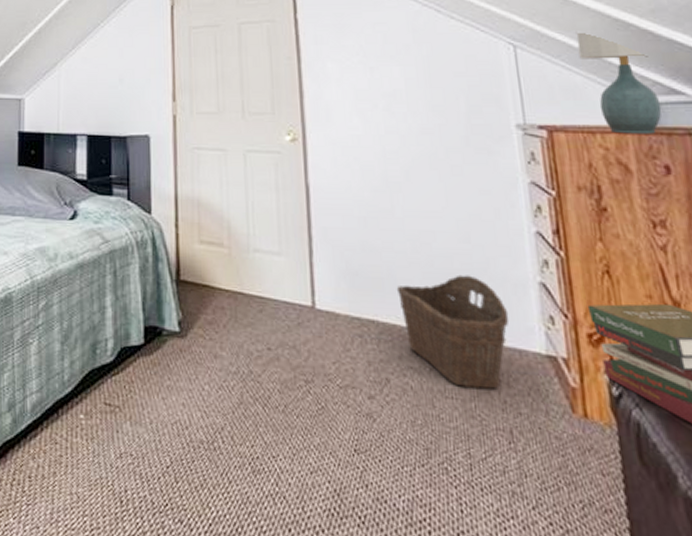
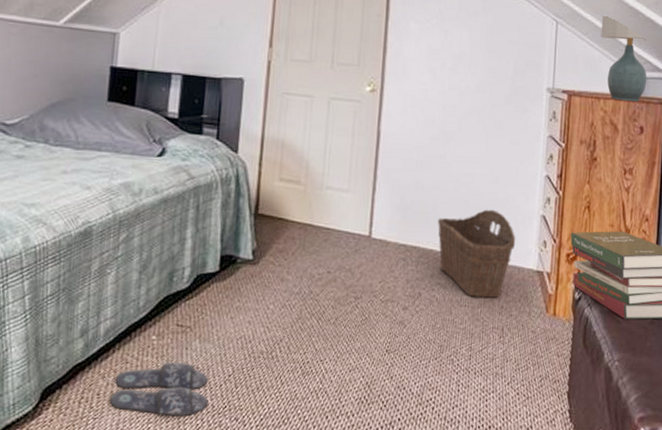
slippers: none [41,446,147,512] -> present [109,363,209,417]

